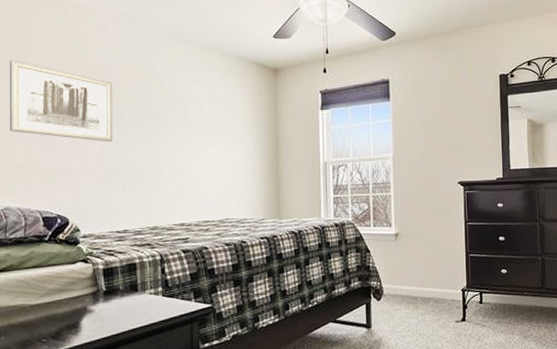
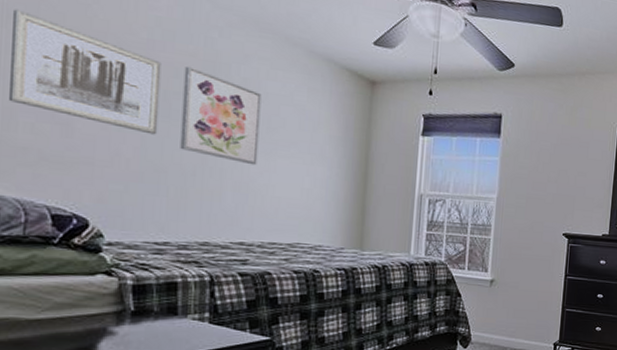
wall art: none [129,82,189,156] -> present [180,66,262,166]

